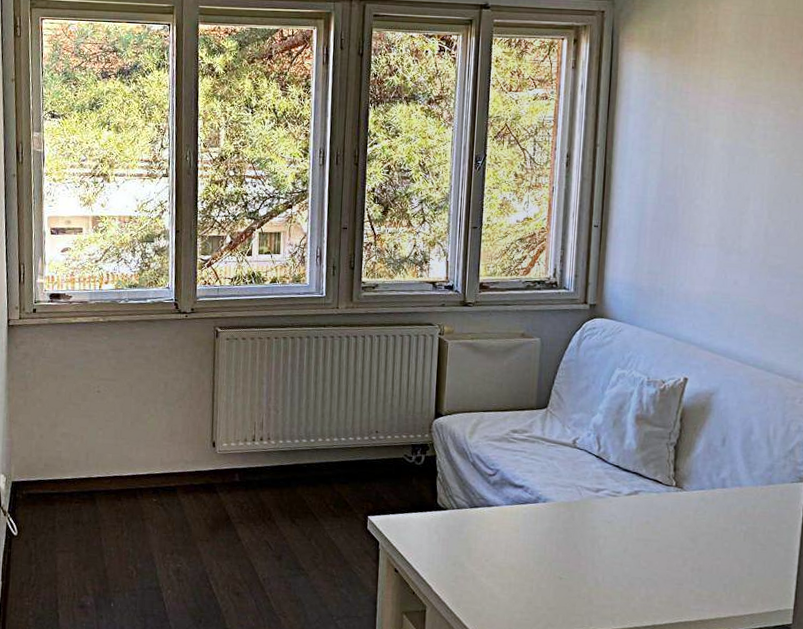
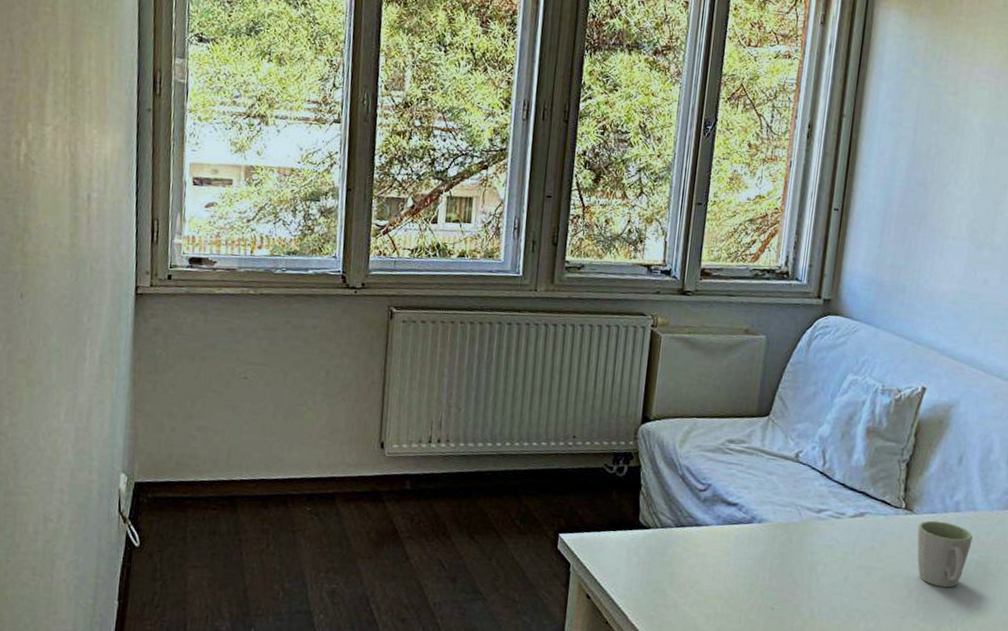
mug: none [688,496,740,556] -> present [917,520,973,588]

